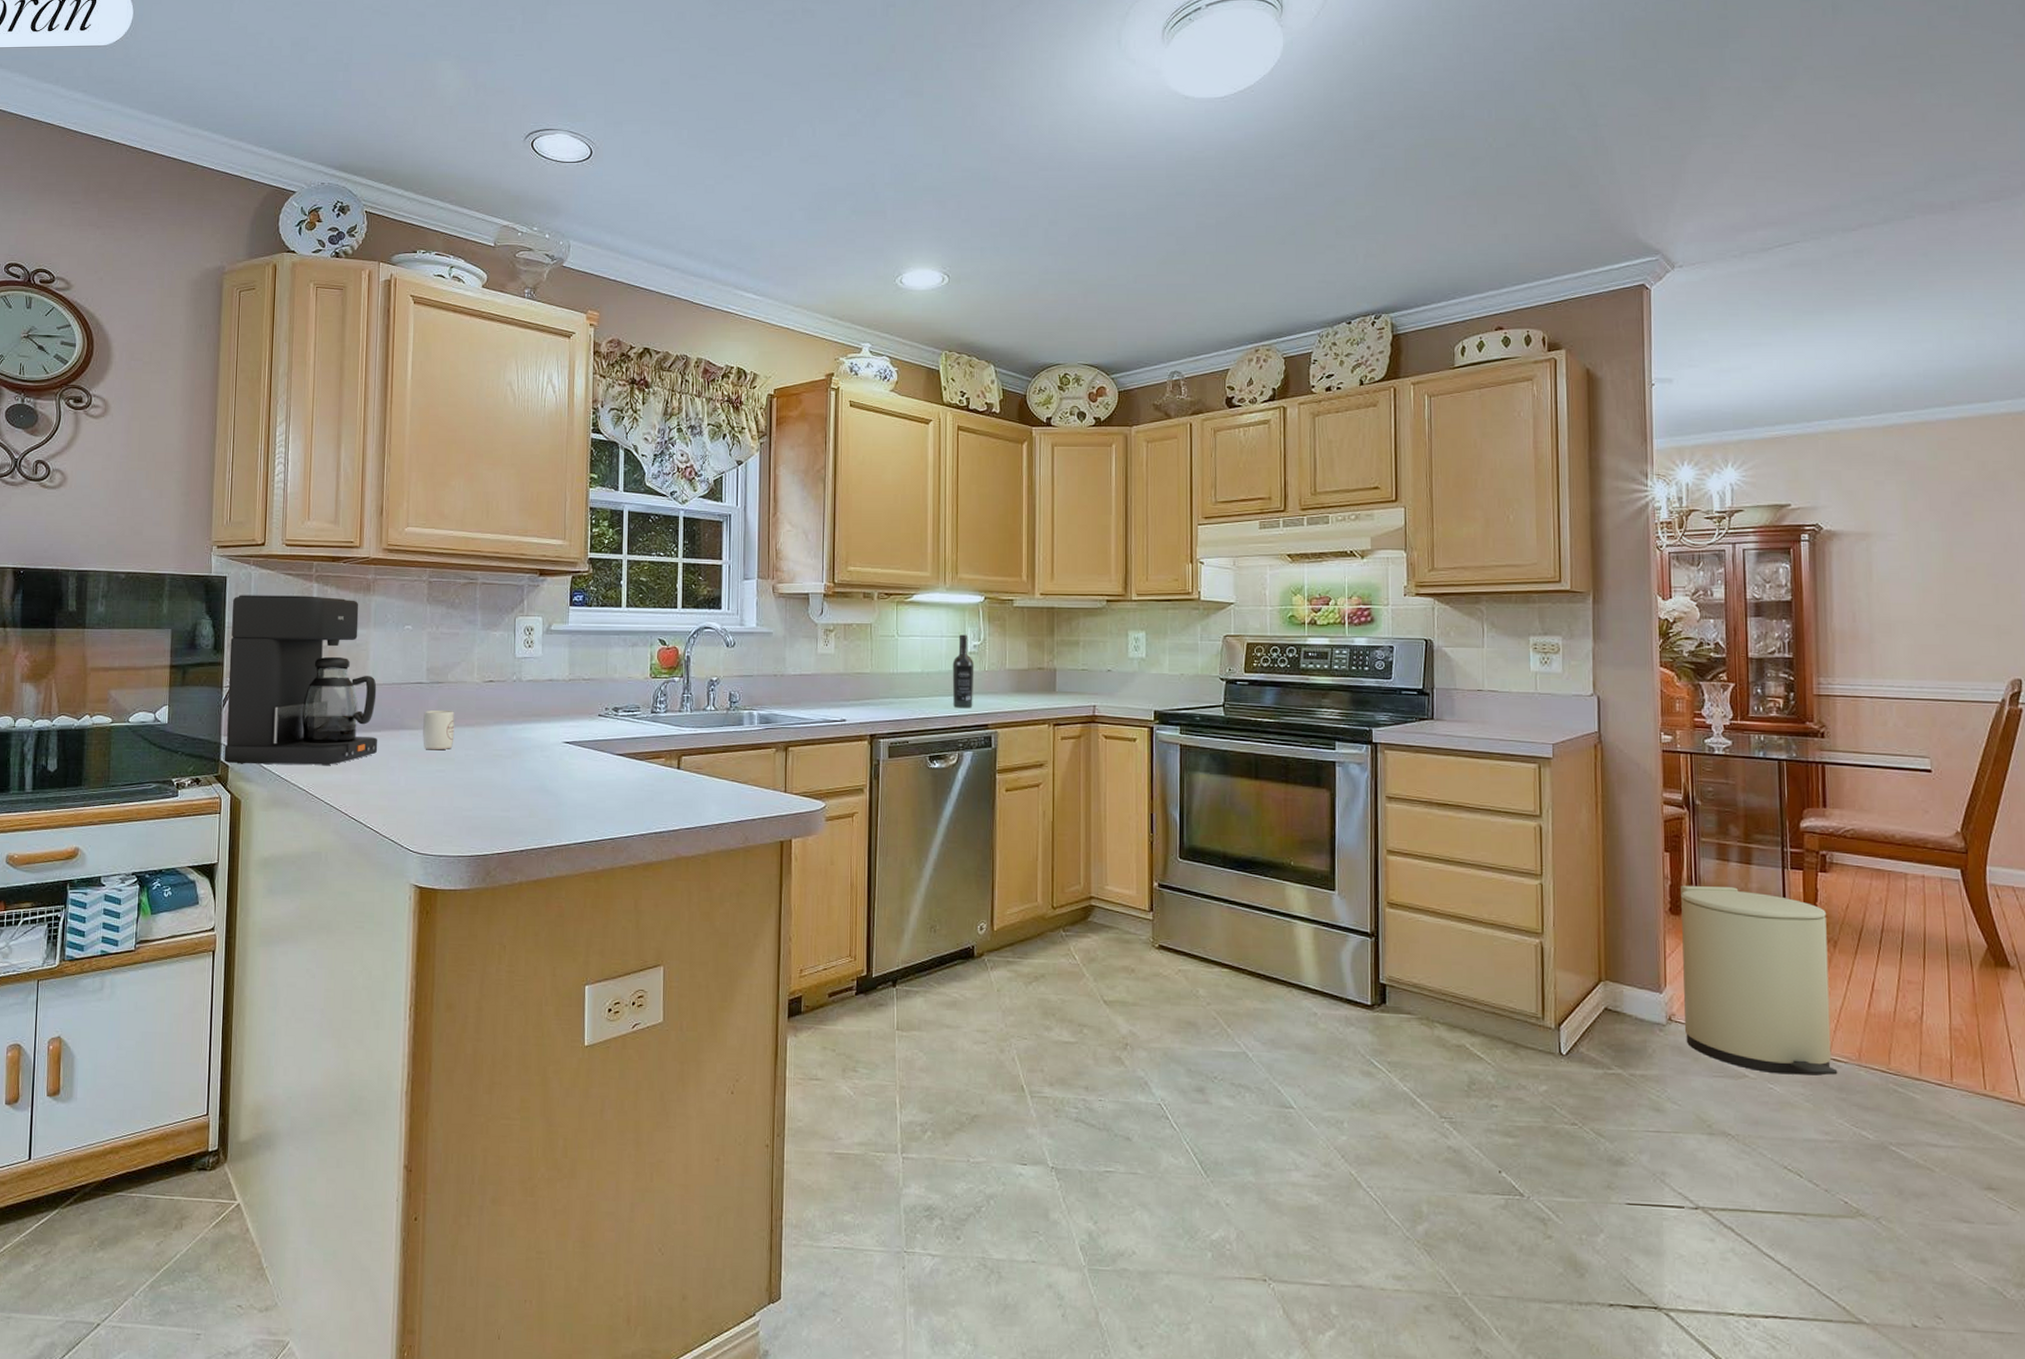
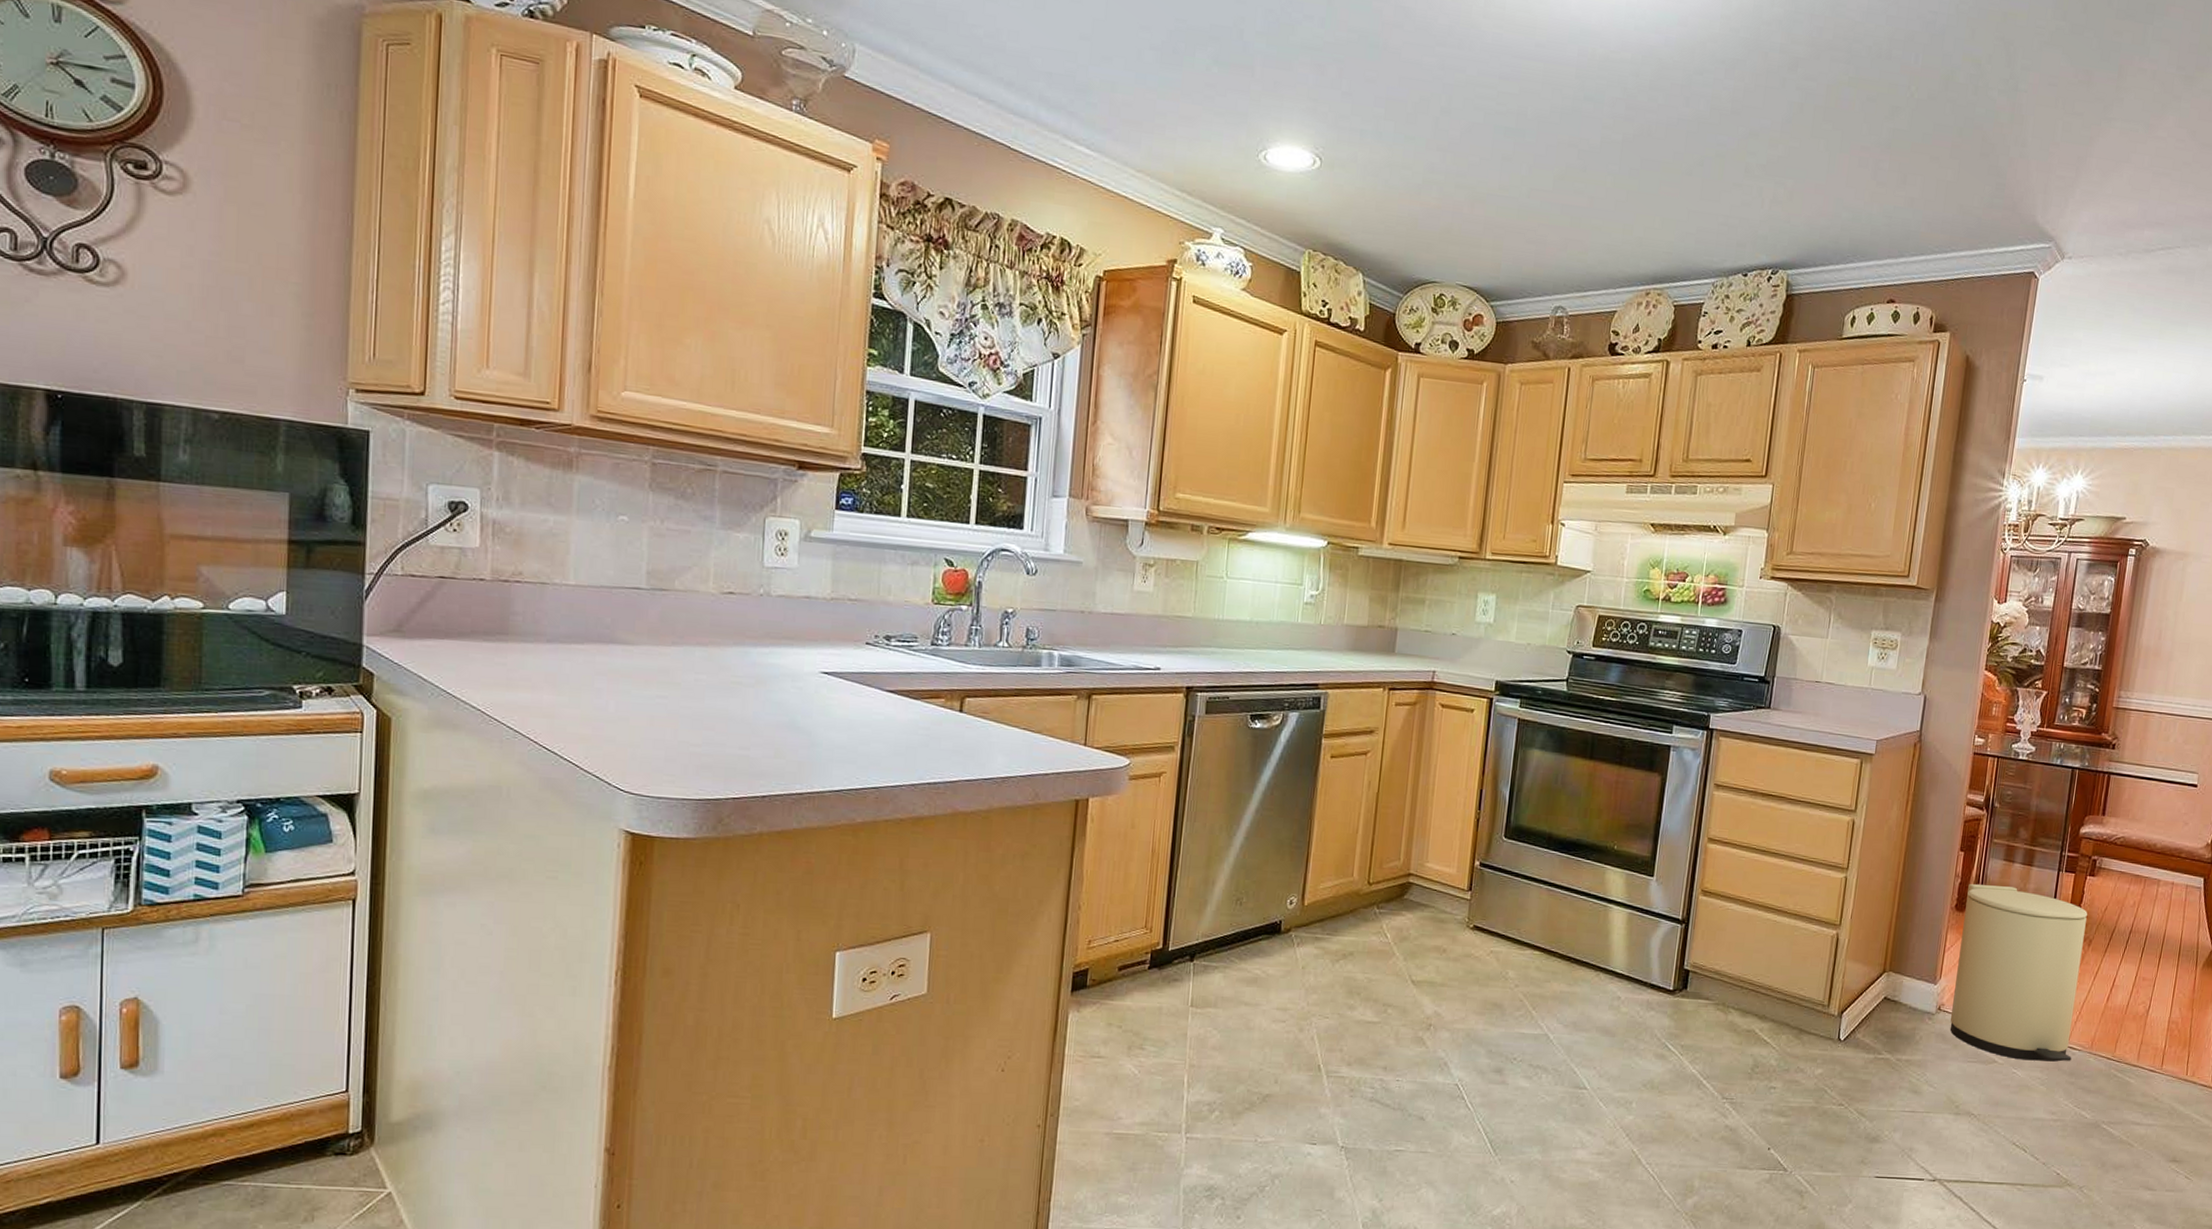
coffee maker: present [224,595,377,766] -> none [367,456,579,682]
mug: present [423,710,455,750] -> none [639,623,683,672]
wine bottle: present [952,634,974,708] -> none [1282,582,1310,665]

